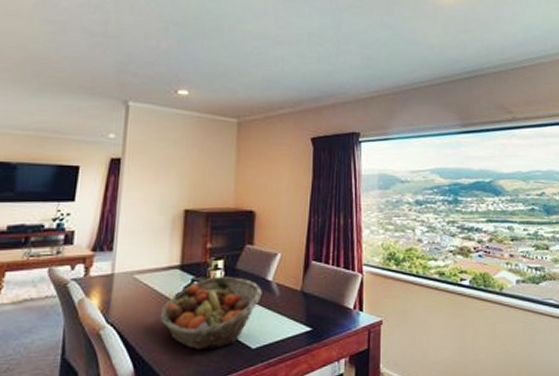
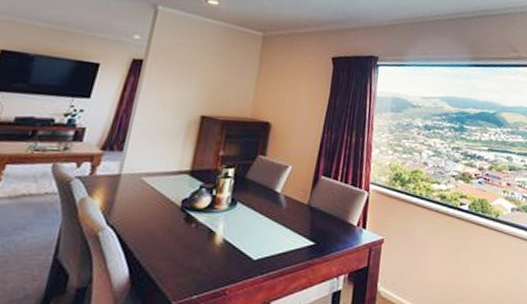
fruit basket: present [160,276,262,349] -> none [162,184,270,258]

